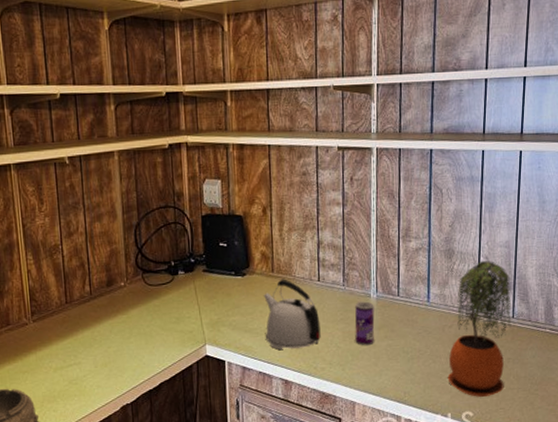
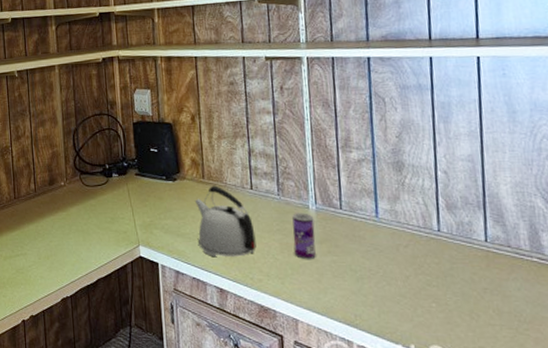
potted plant: present [447,261,512,397] -> none [407,176,485,331]

